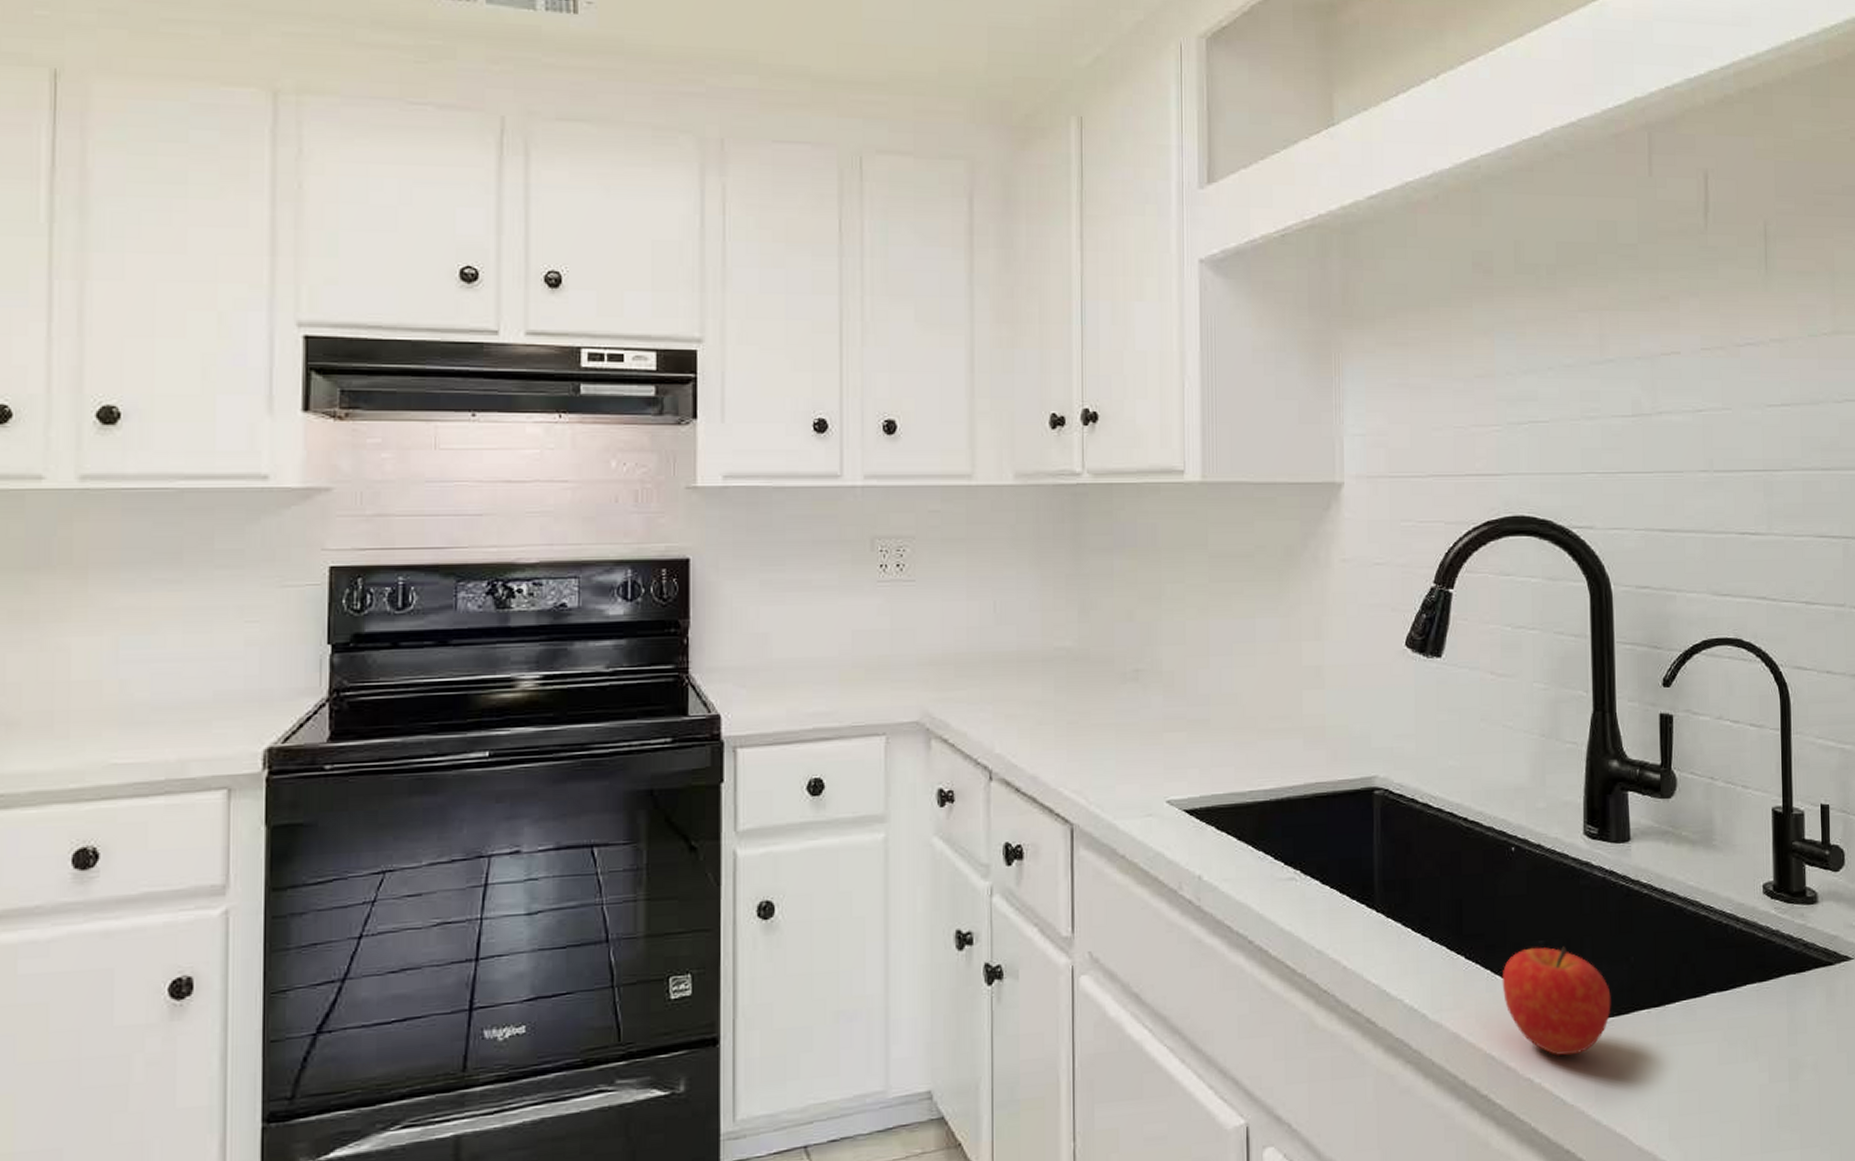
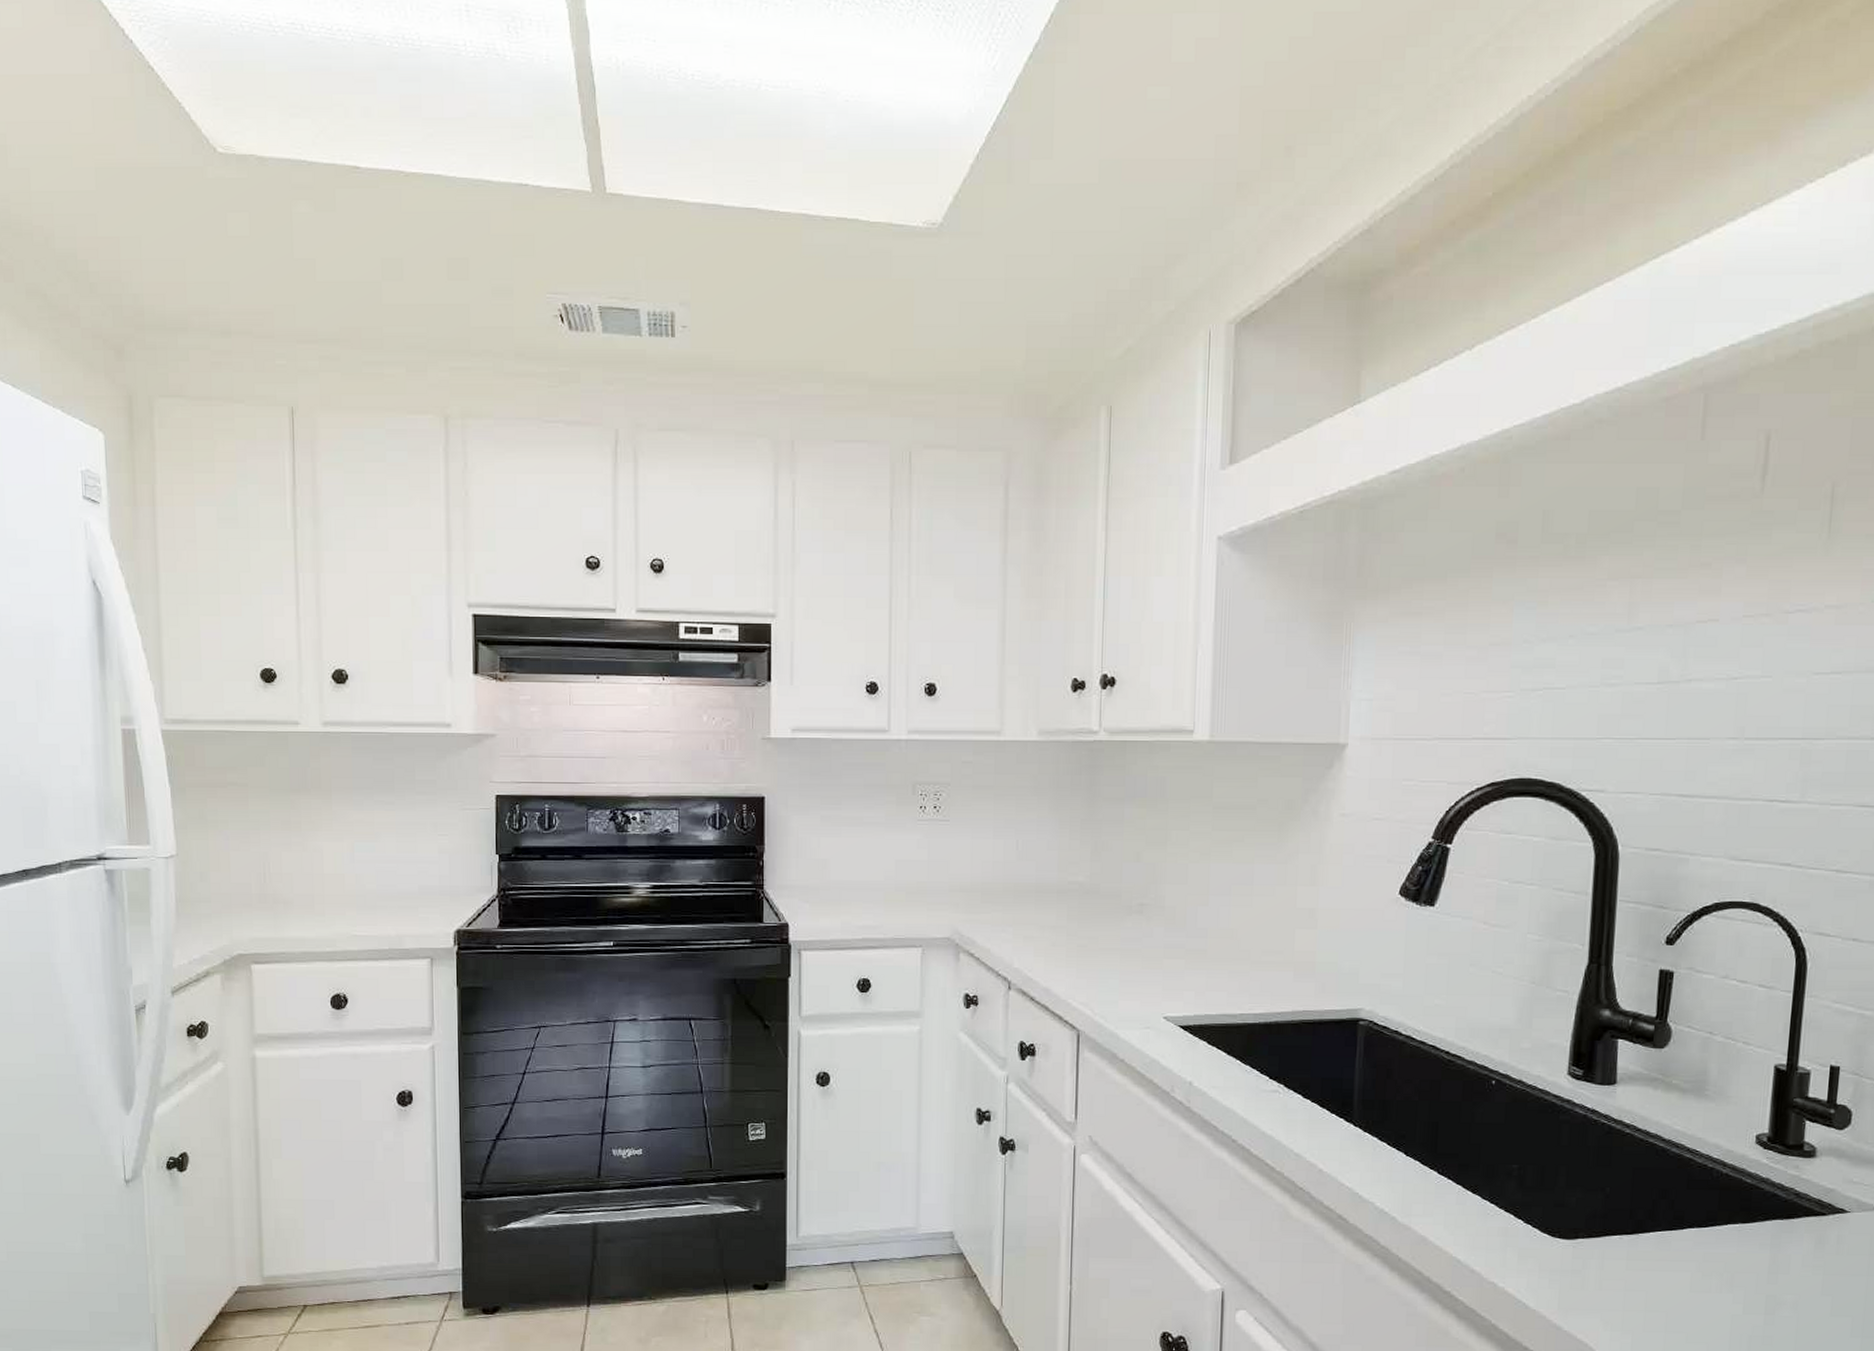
fruit: present [1502,946,1611,1057] -> none [1472,1170,1583,1267]

